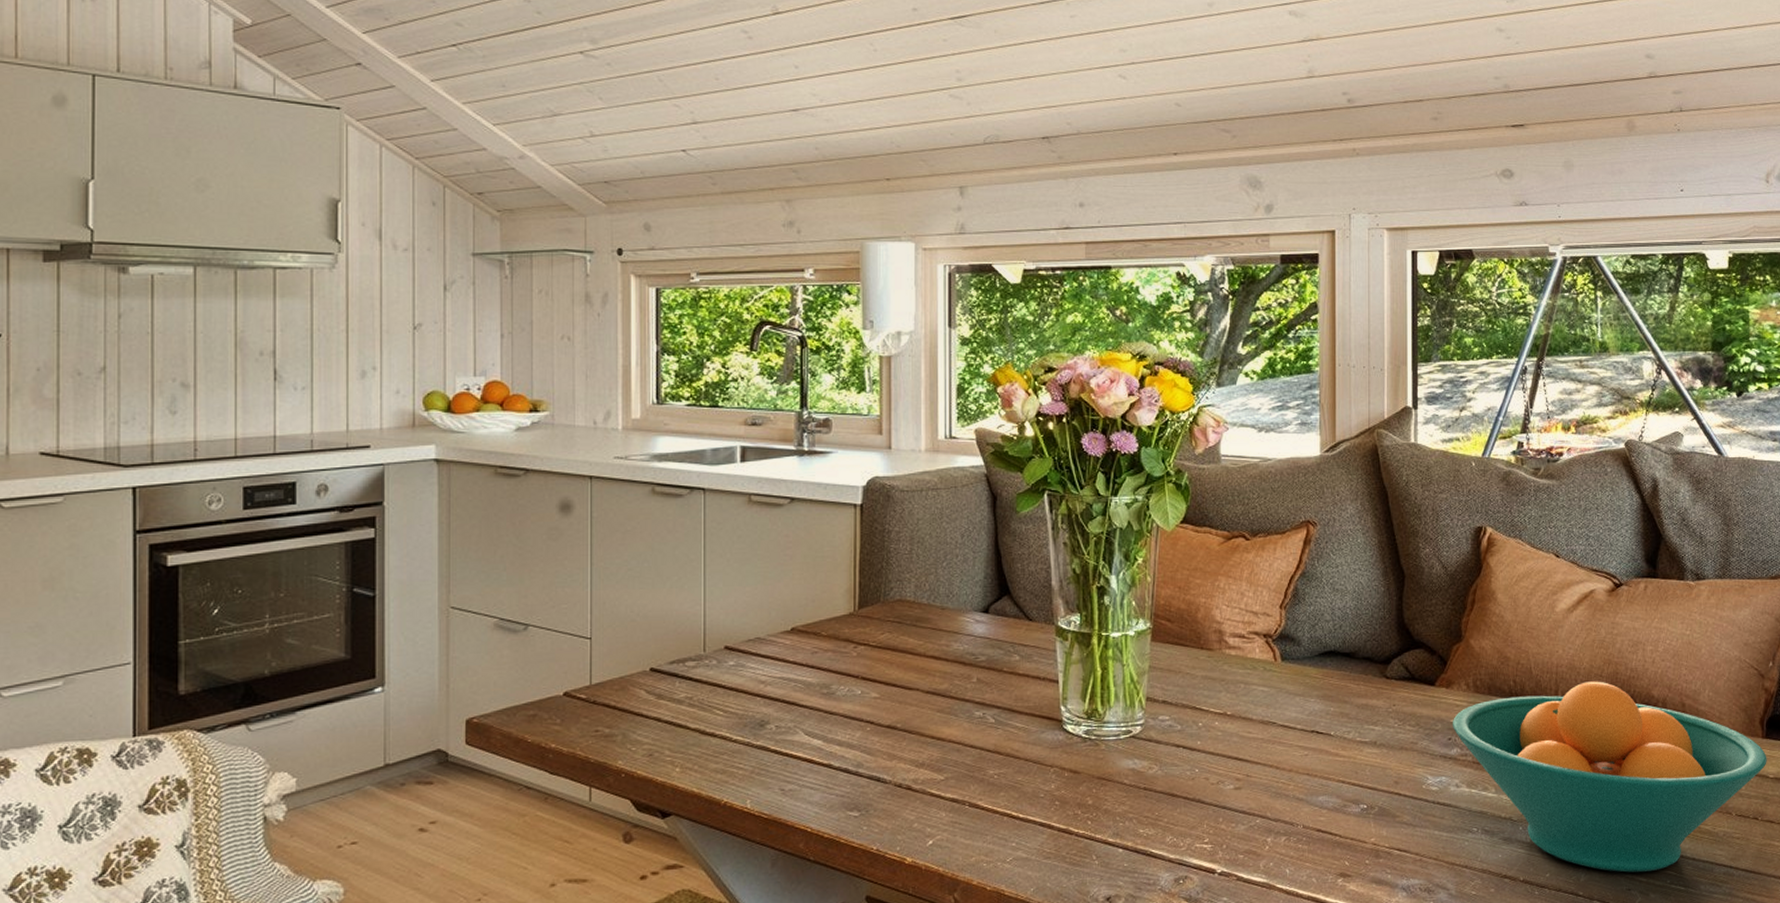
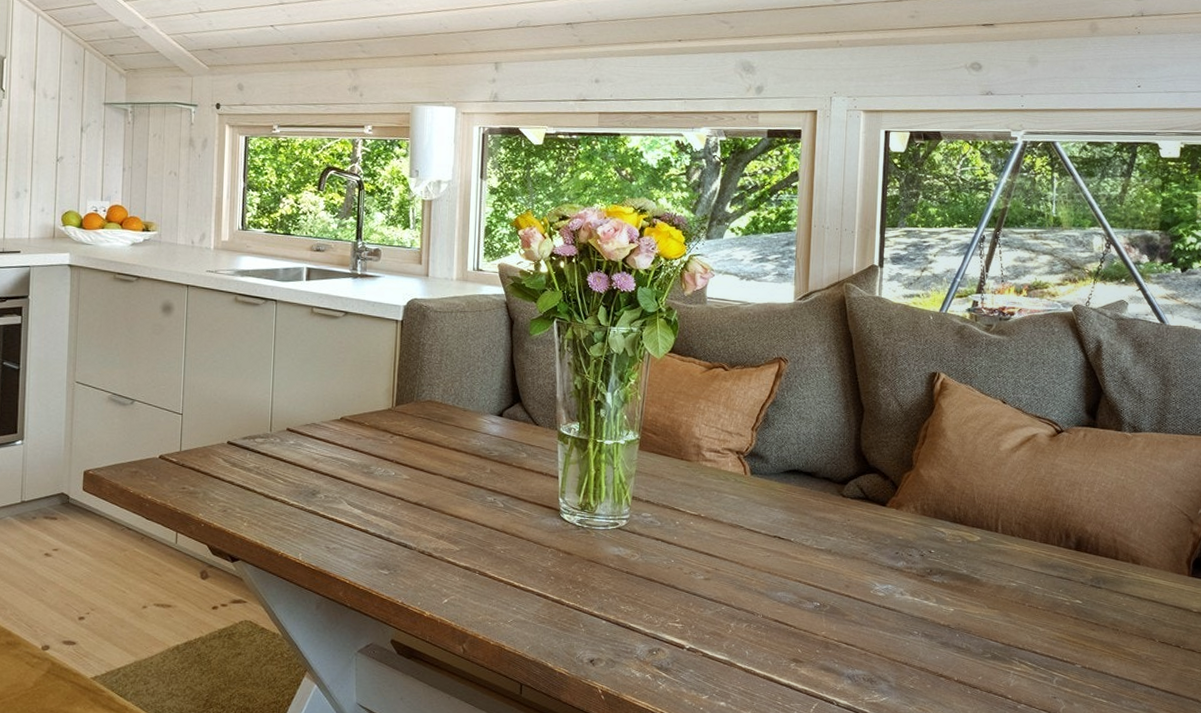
fruit bowl: present [1452,681,1767,873] -> none [899,513,1192,684]

